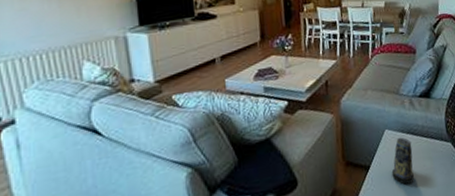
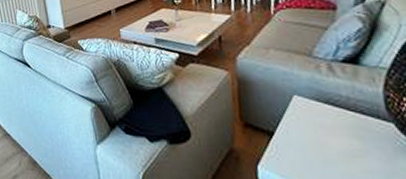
candle: present [391,137,415,185] -> none [303,106,337,161]

